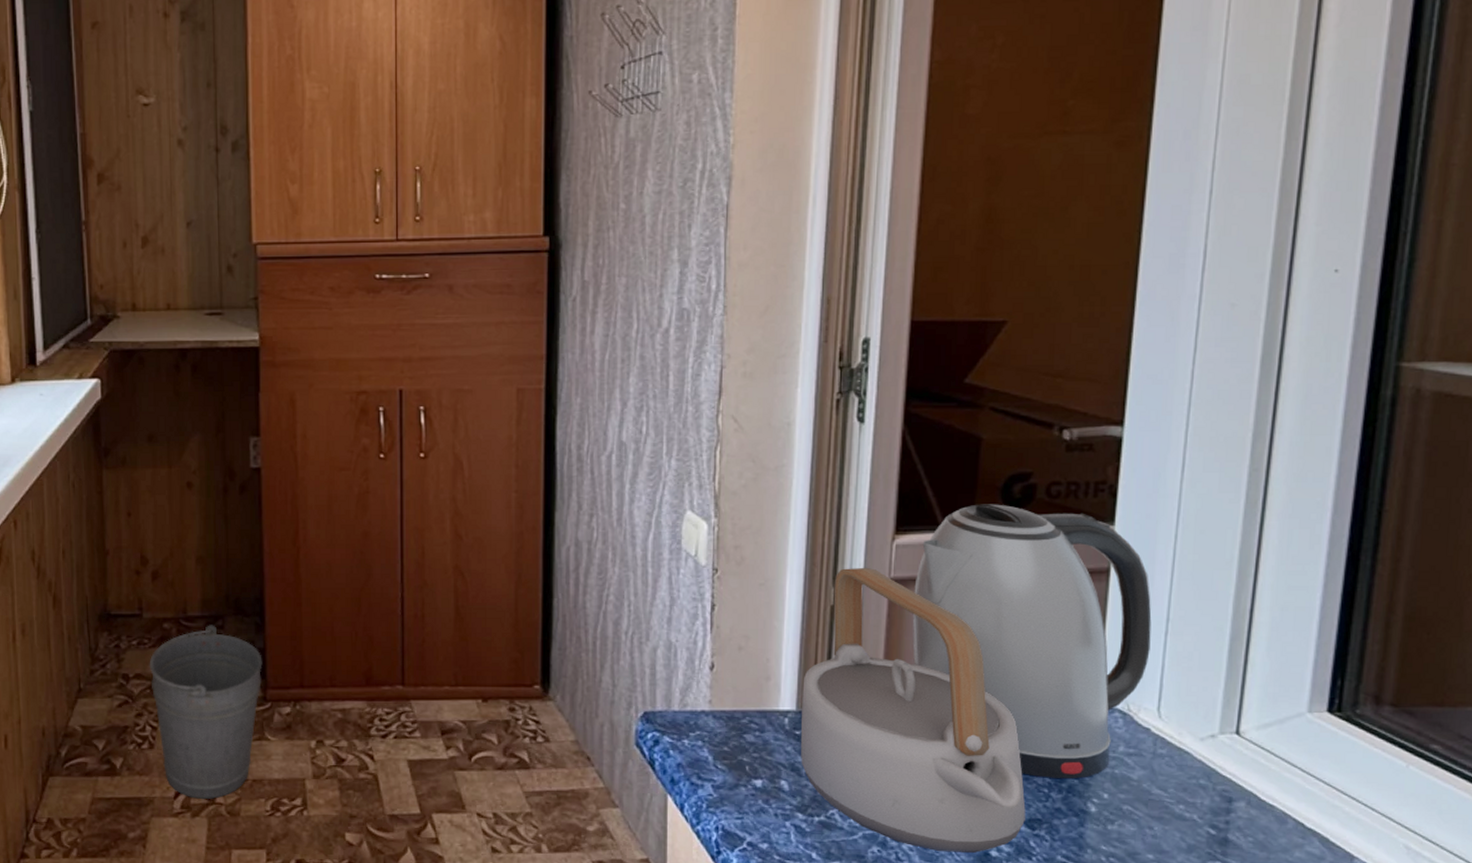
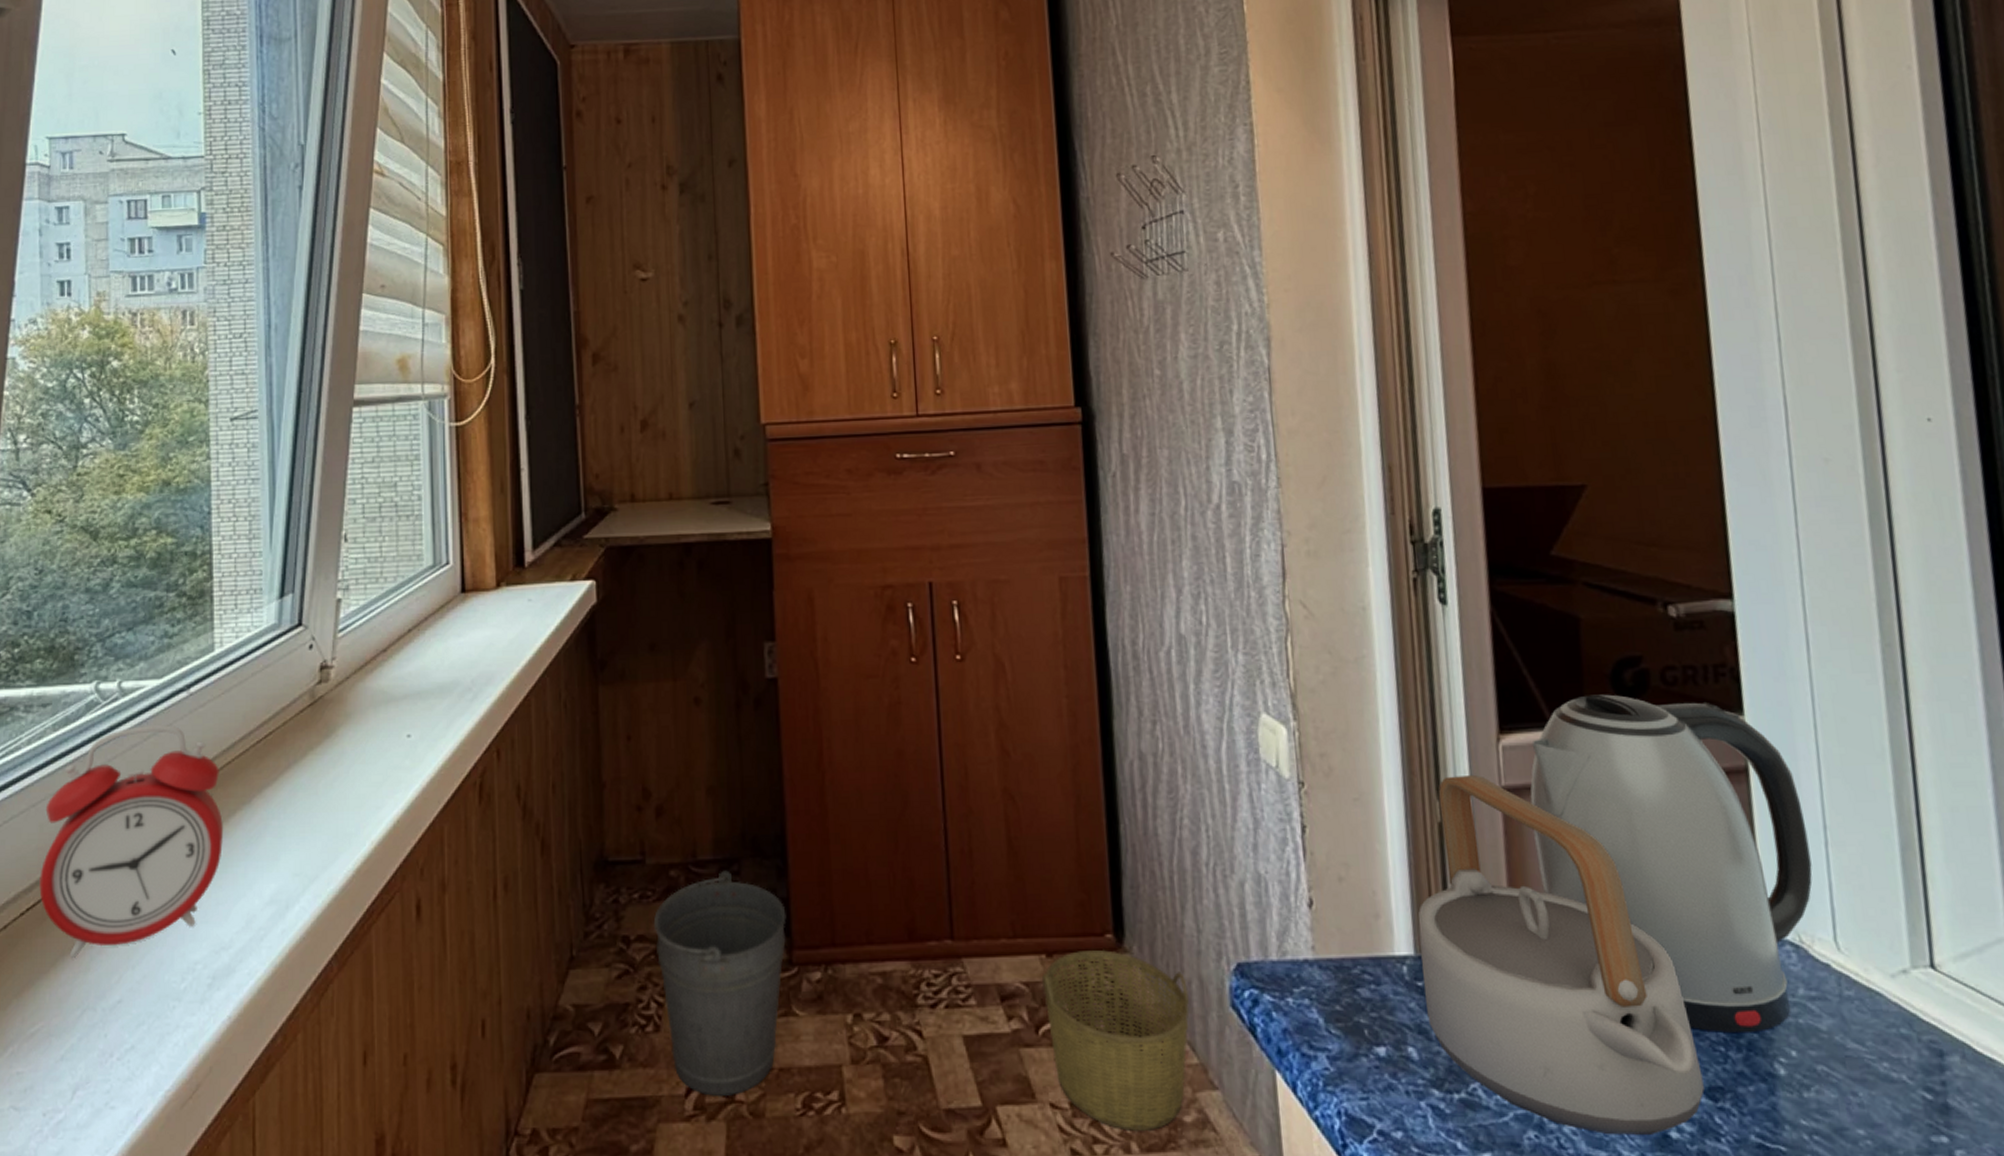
basket: none [476,698,600,836] -> present [1041,950,1190,1131]

